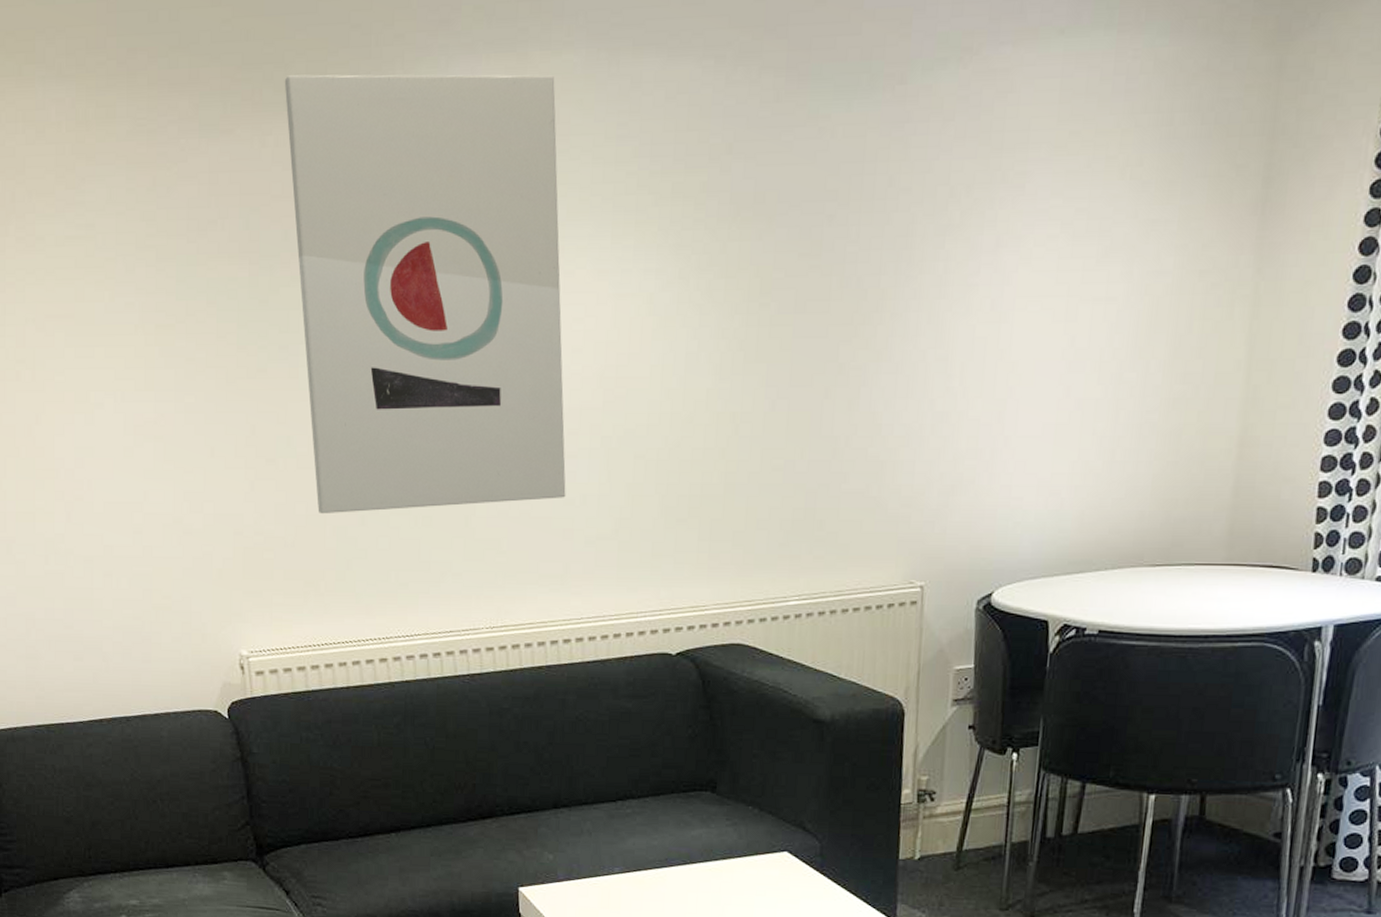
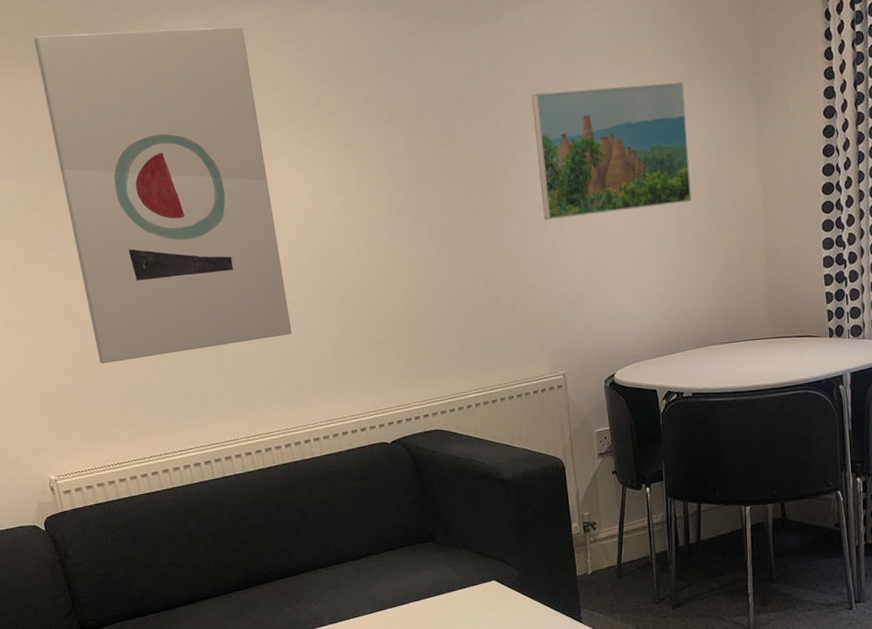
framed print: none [926,188,1156,371] -> present [532,81,692,220]

